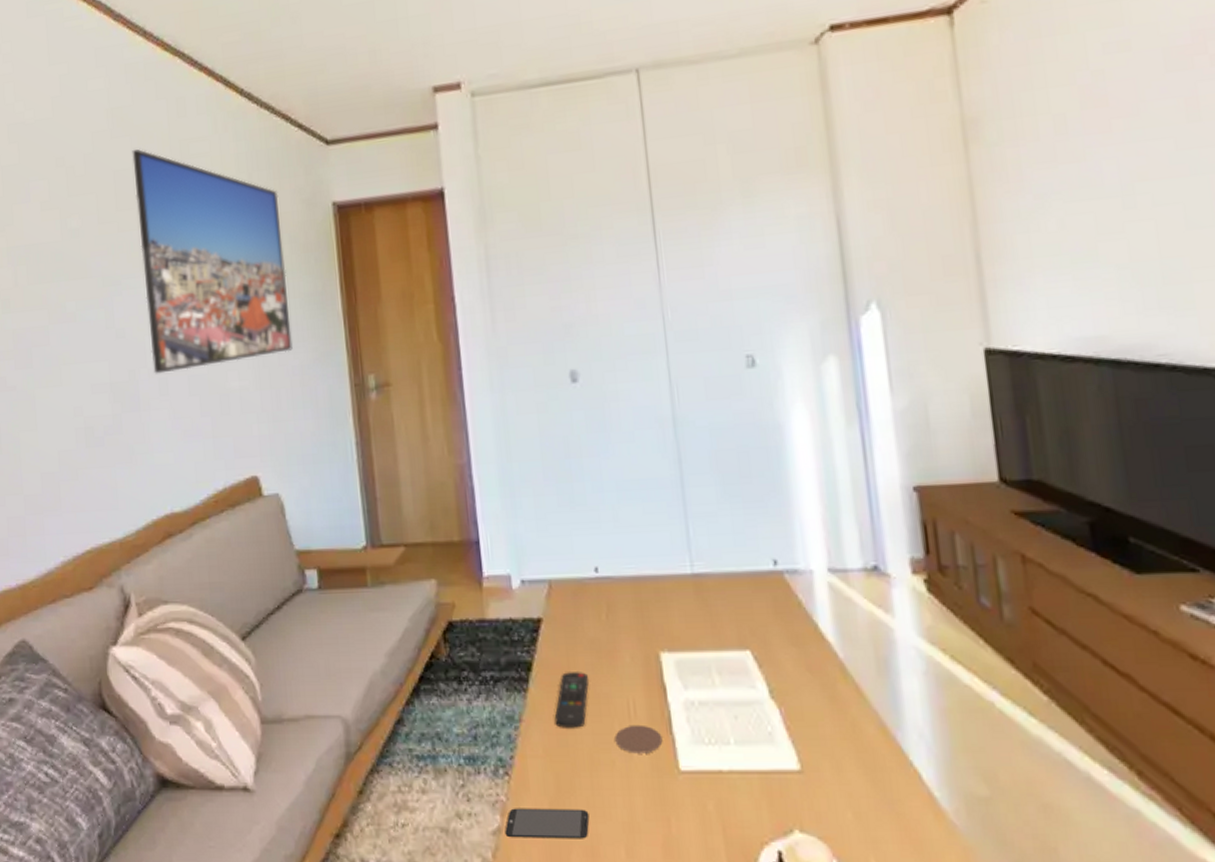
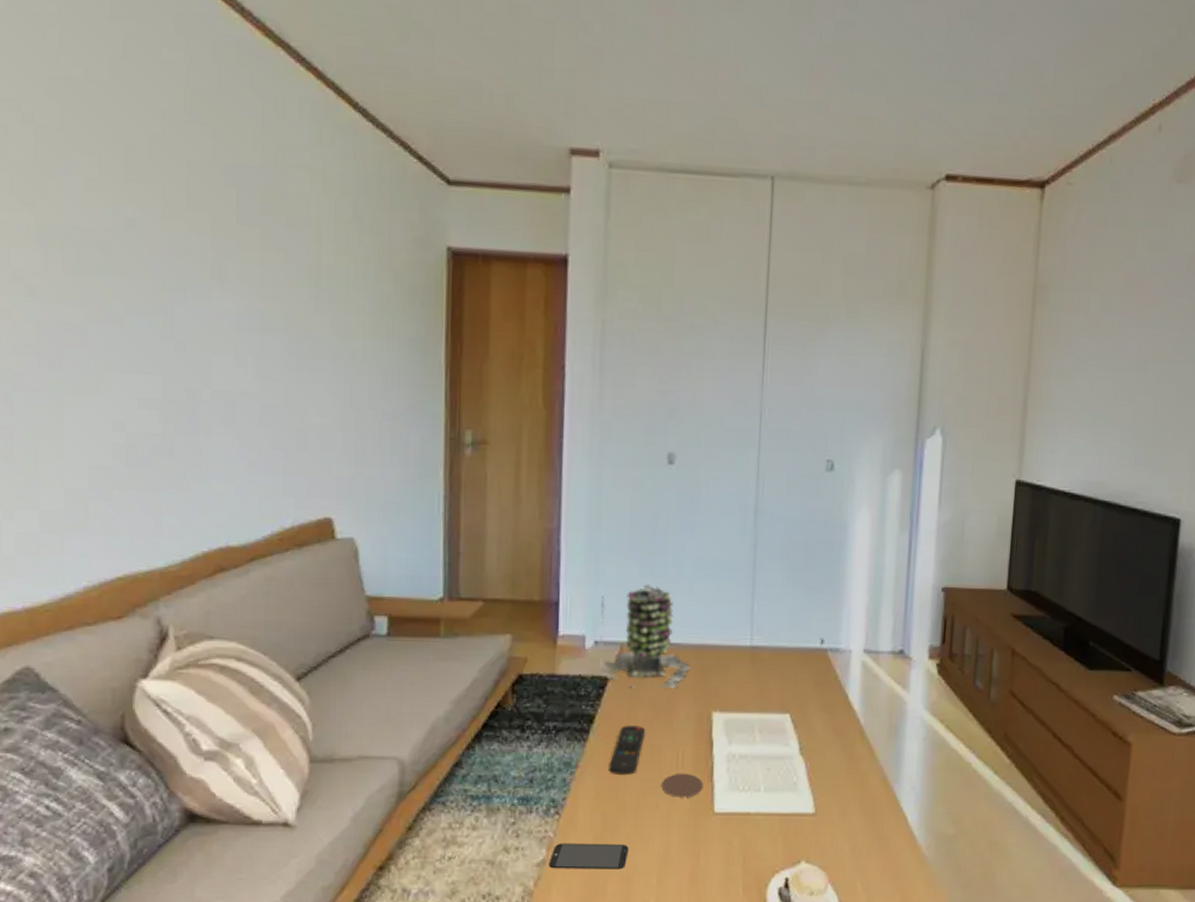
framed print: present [132,149,293,374] -> none [213,143,387,398]
succulent plant: none [521,514,629,630] -> present [600,585,691,689]

